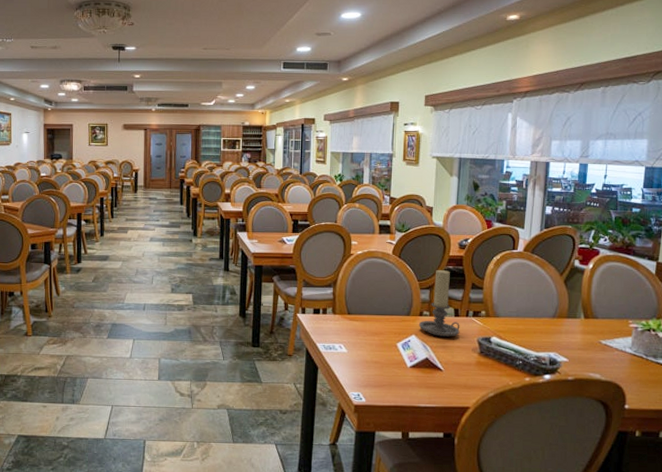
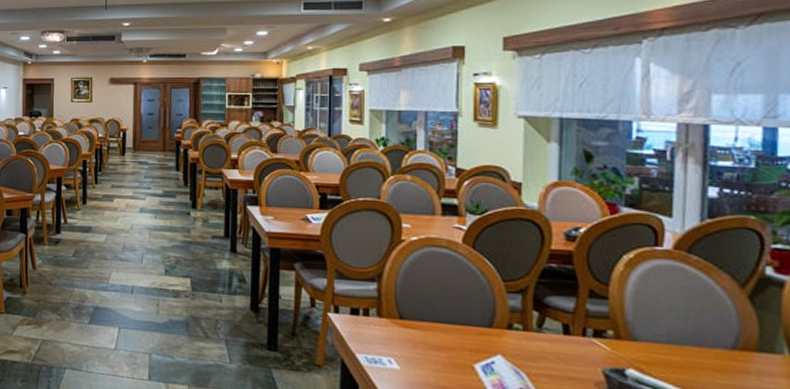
candle holder: present [418,269,460,337] -> none [506,267,573,363]

